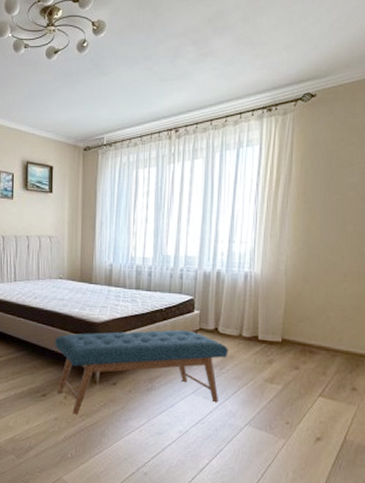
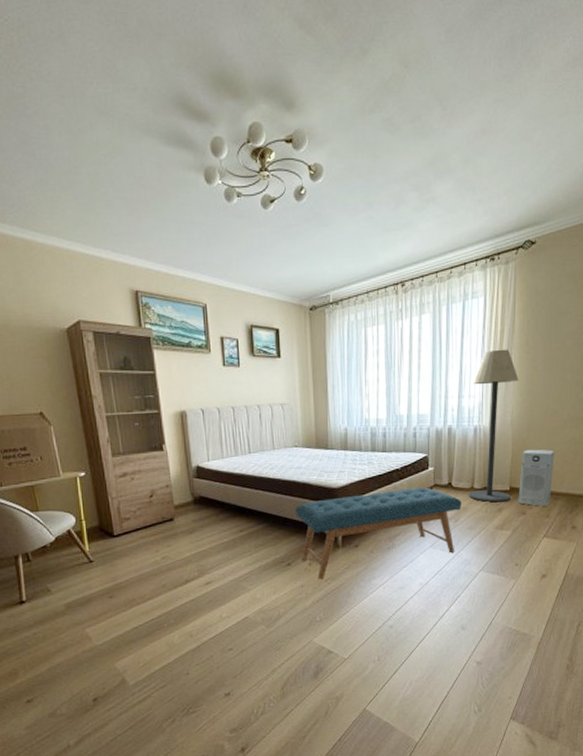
floor lamp: none [236,197,295,354] -> present [469,349,519,503]
air purifier: none [291,301,332,363] -> present [518,449,554,506]

